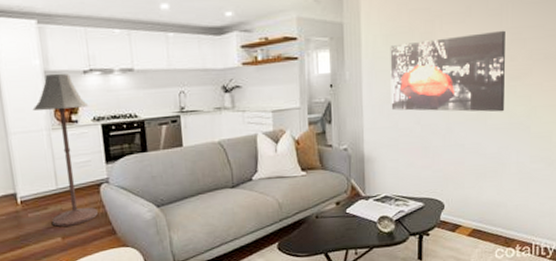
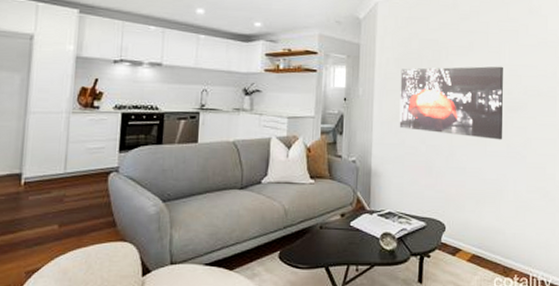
floor lamp: present [32,73,98,227] -> none [52,59,113,213]

